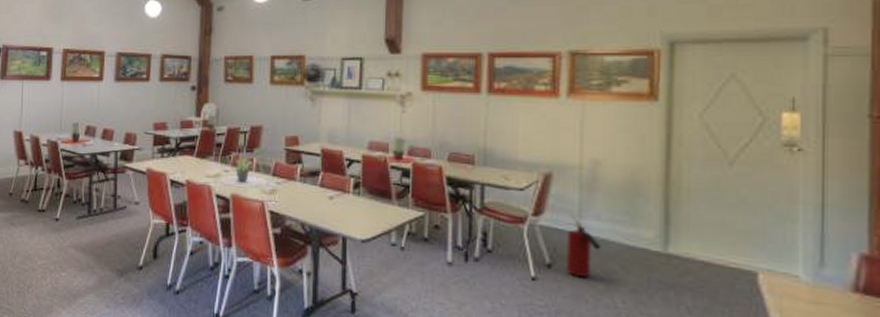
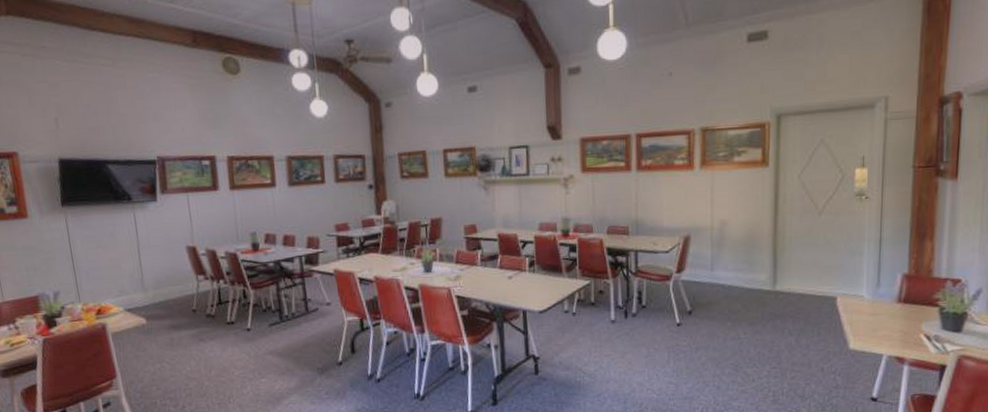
fire extinguisher: present [566,215,601,278] -> none [703,269,728,319]

